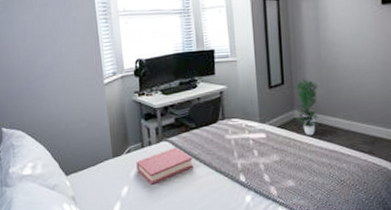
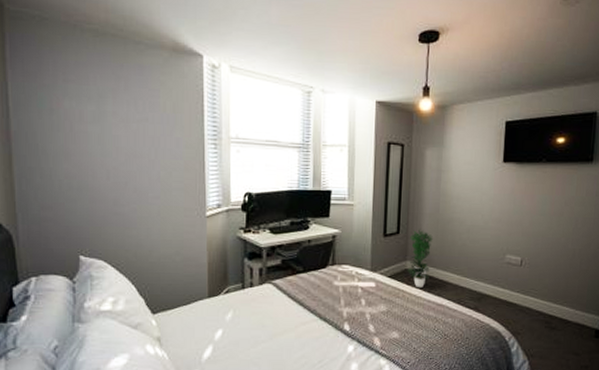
hardback book: present [136,147,193,185] -> none [234,290,297,329]

